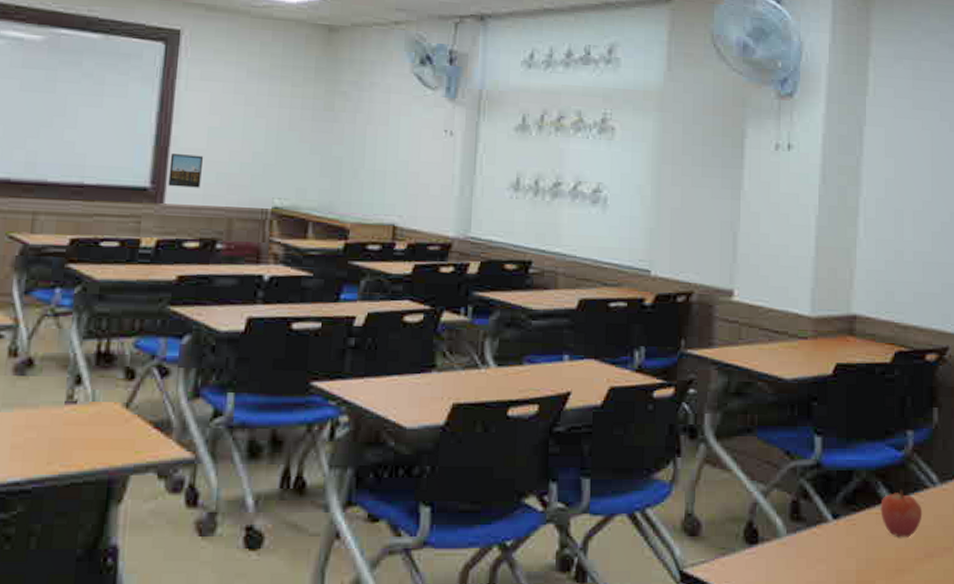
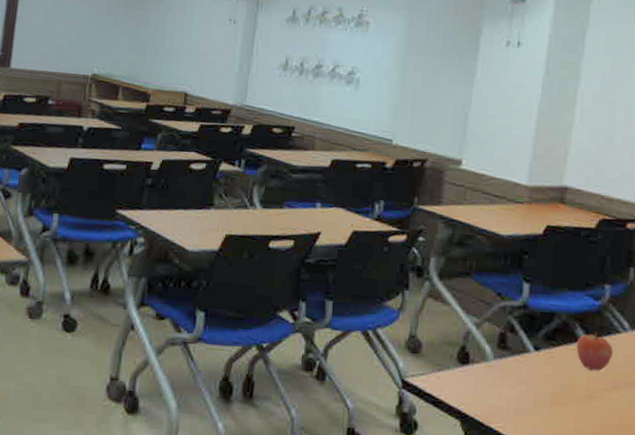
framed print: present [168,154,204,188] -> none [14,29,41,57]

